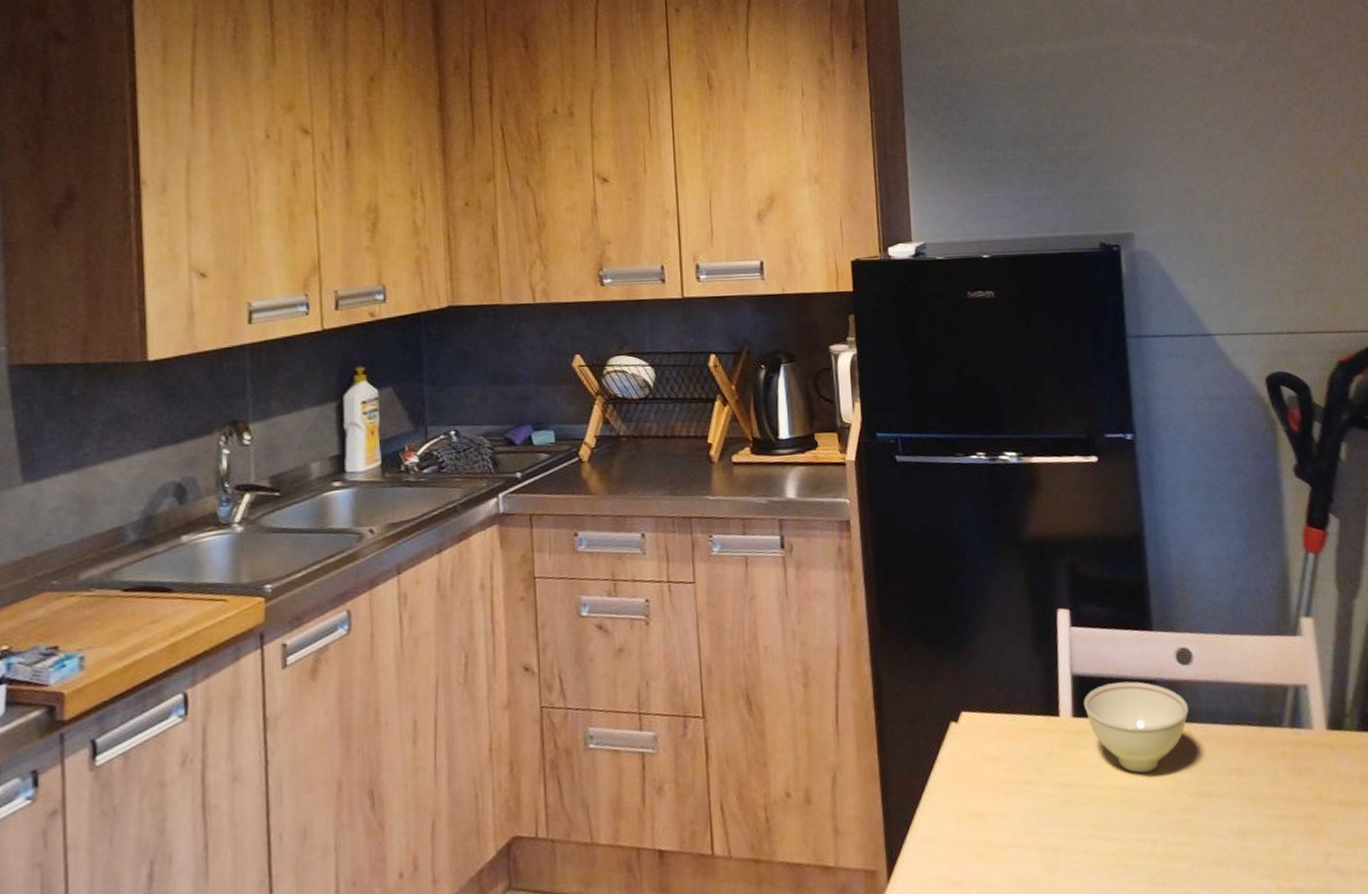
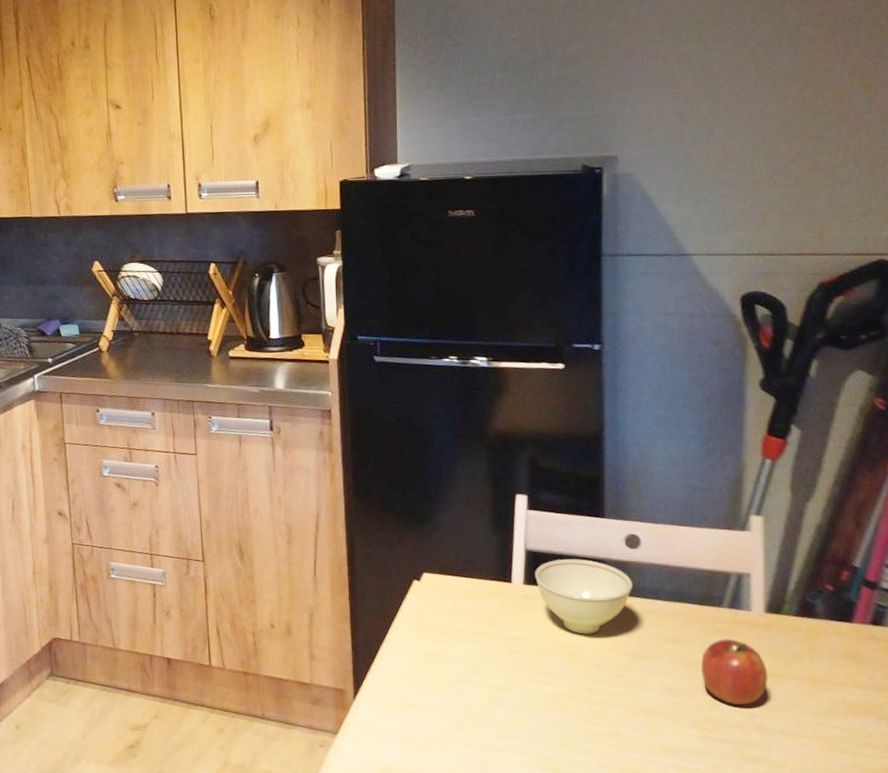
fruit: none [1268,764,1339,844] -> present [700,639,768,705]

